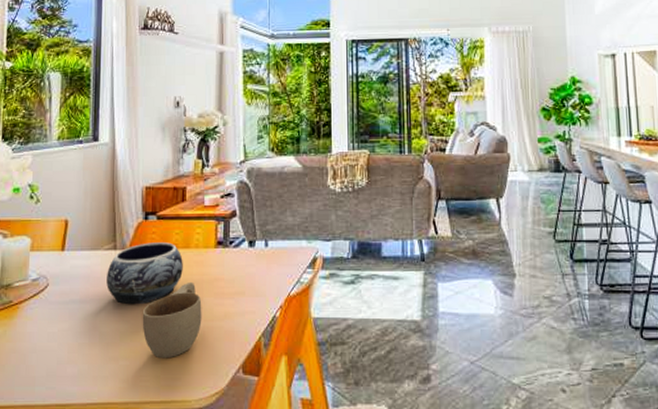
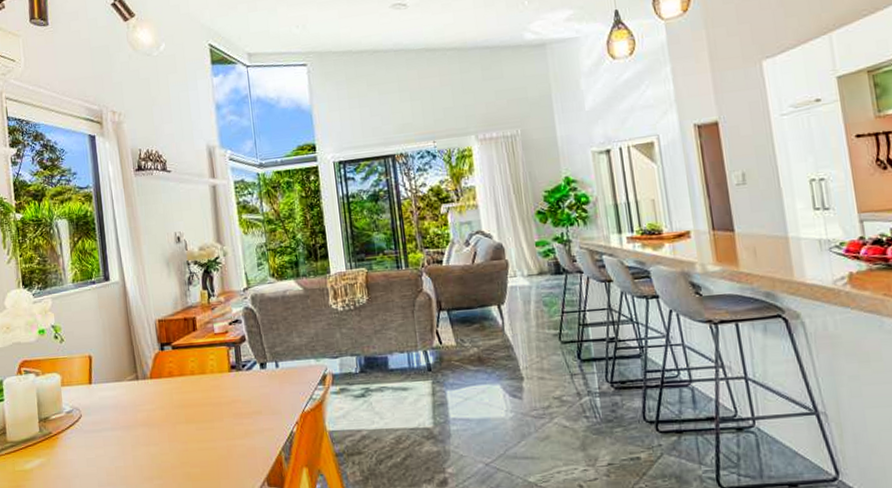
decorative bowl: present [106,242,183,305] -> none [132,370,202,430]
cup: present [142,281,202,359] -> none [169,404,225,477]

